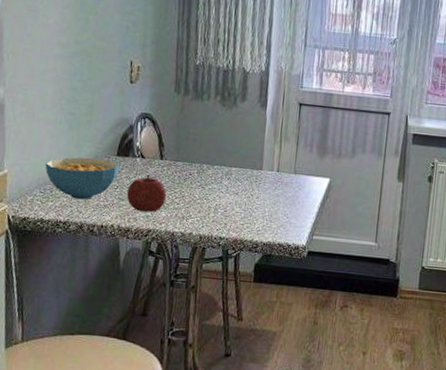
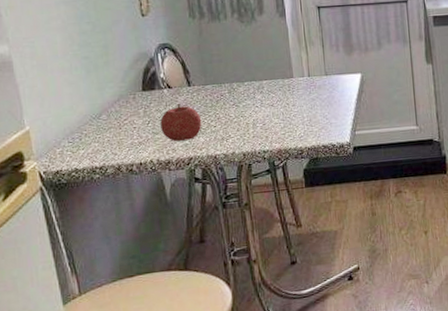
cereal bowl: present [45,157,119,200] -> none [68,97,147,142]

